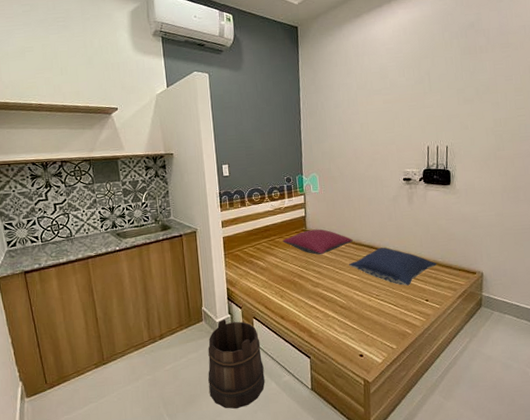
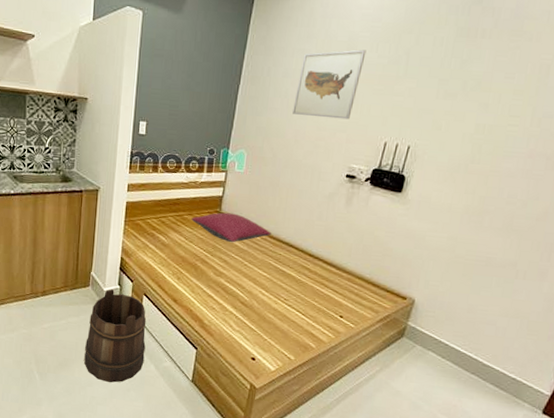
wall art: none [347,76,396,137] -> present [292,49,366,120]
pillow: present [348,247,437,286] -> none [260,247,363,296]

